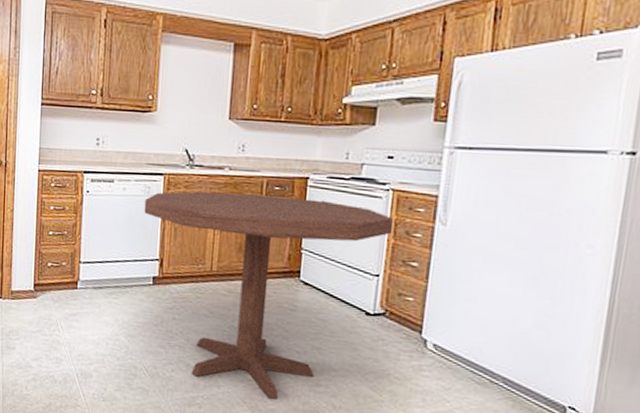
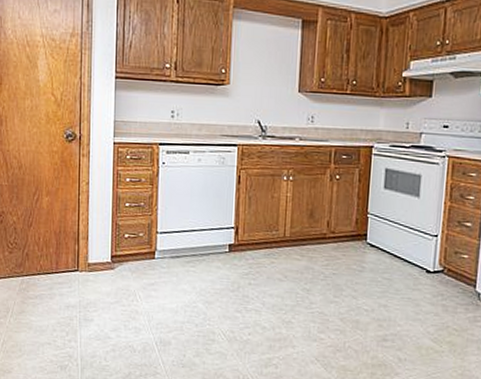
dining table: present [144,191,393,399] -> none [219,161,449,356]

